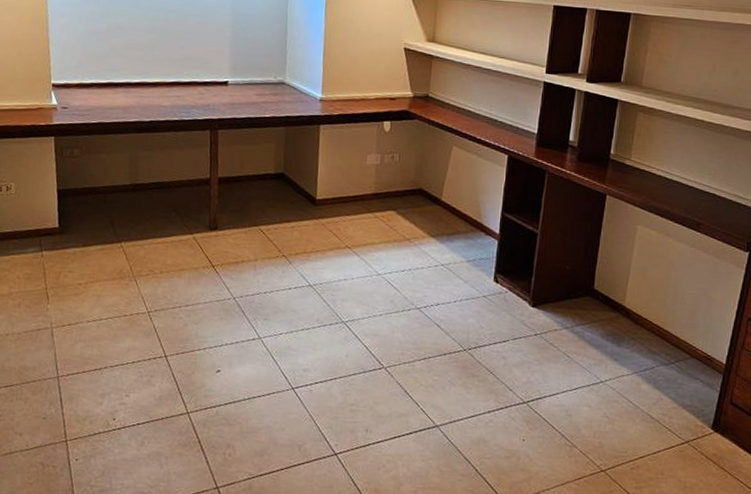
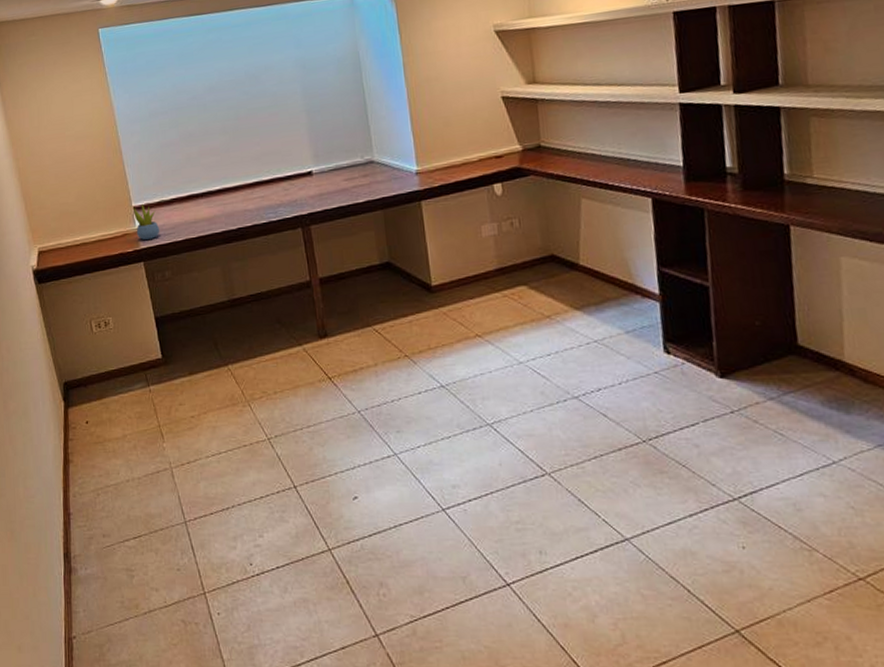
succulent plant: none [51,82,76,118] -> present [134,203,160,241]

